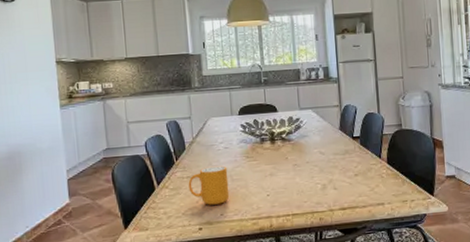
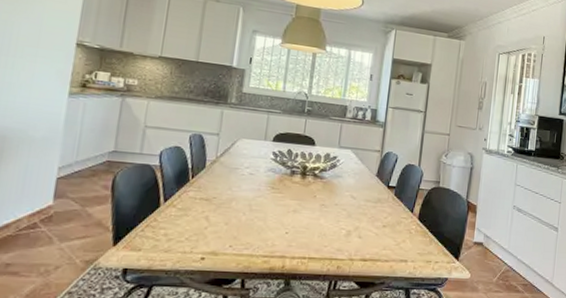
mug: present [188,165,230,205] -> none [199,191,248,234]

